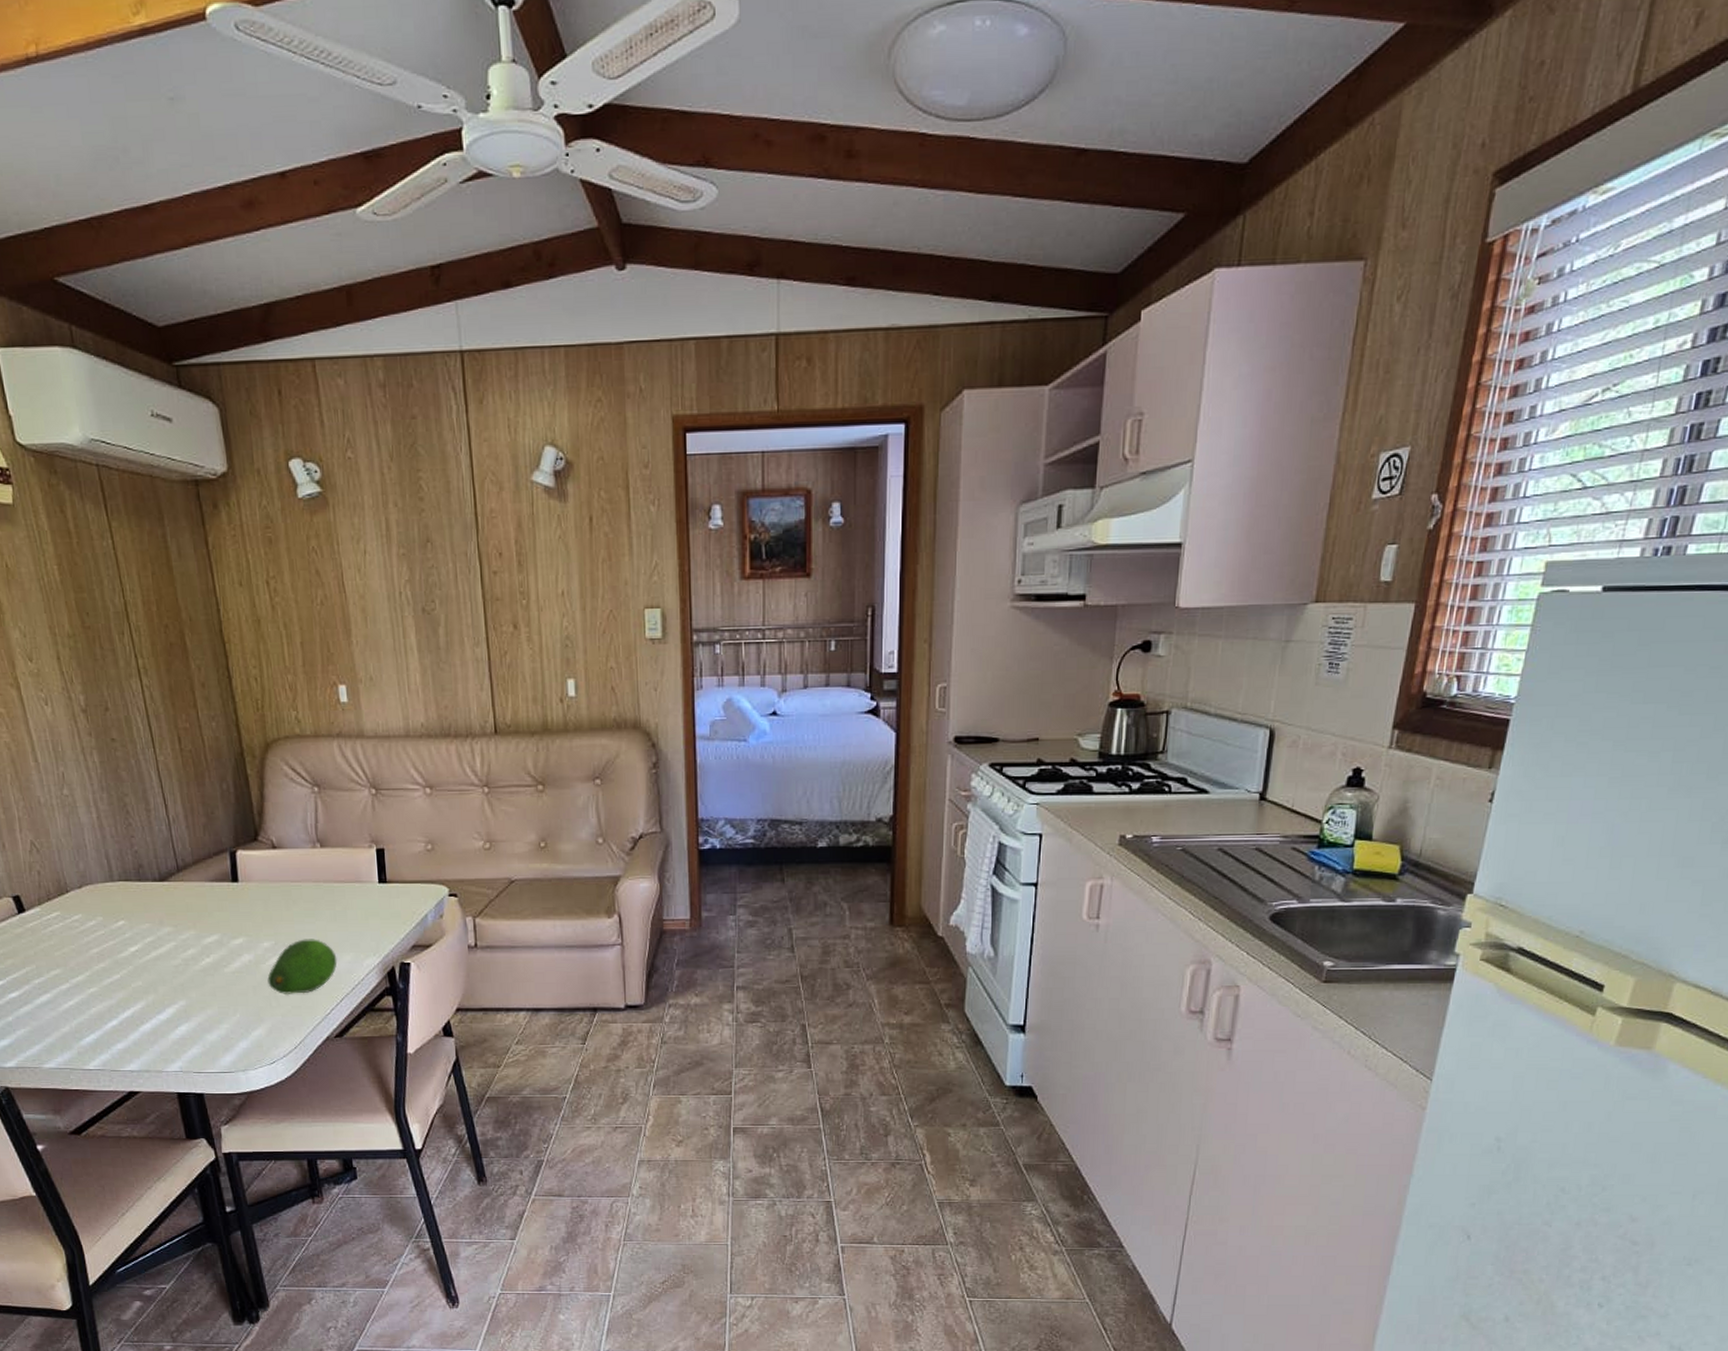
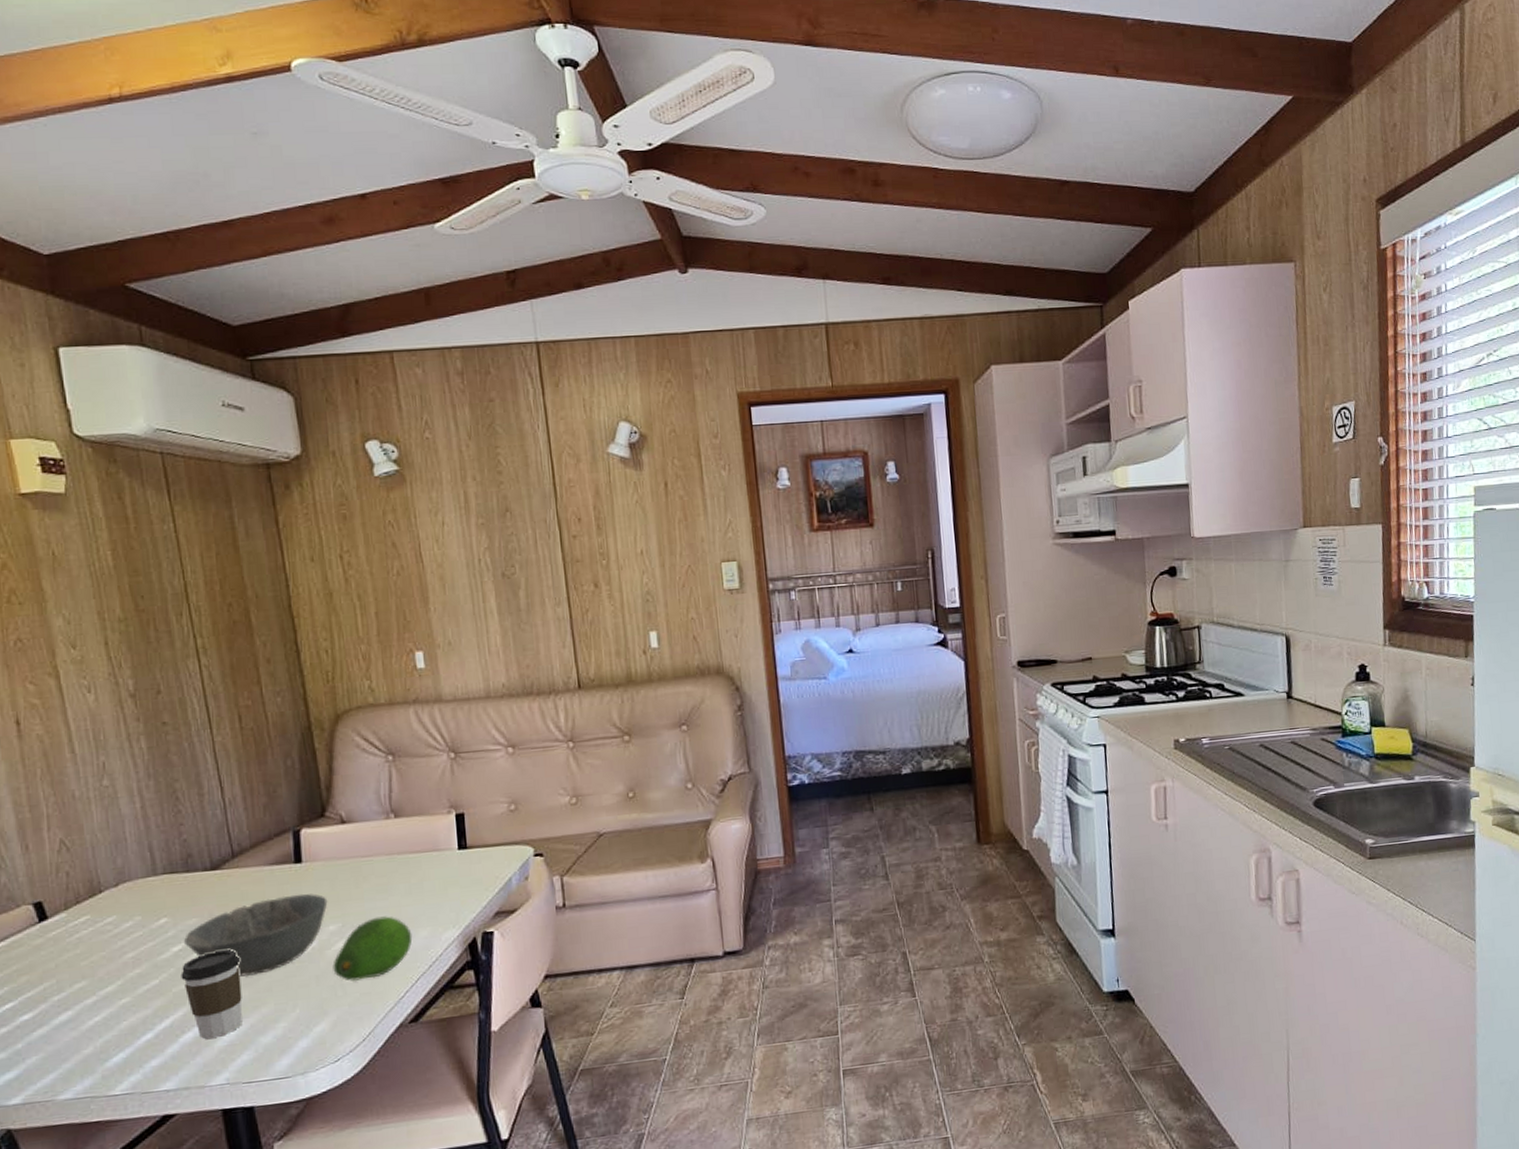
bowl: none [138,910,262,981] -> present [183,893,328,977]
coffee cup: none [138,955,192,1030] -> present [180,950,243,1039]

